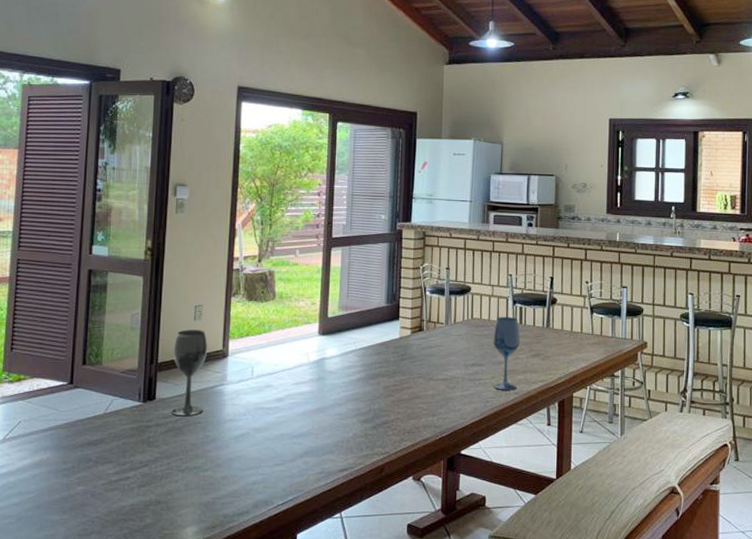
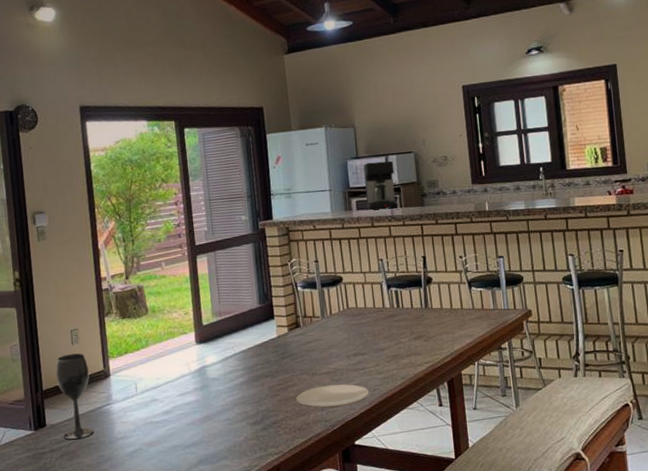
plate: none [410,391,482,415] -> present [296,384,370,409]
wineglass: present [492,317,520,390] -> none [371,302,403,377]
coffee maker: none [503,180,535,227] -> present [363,160,398,211]

